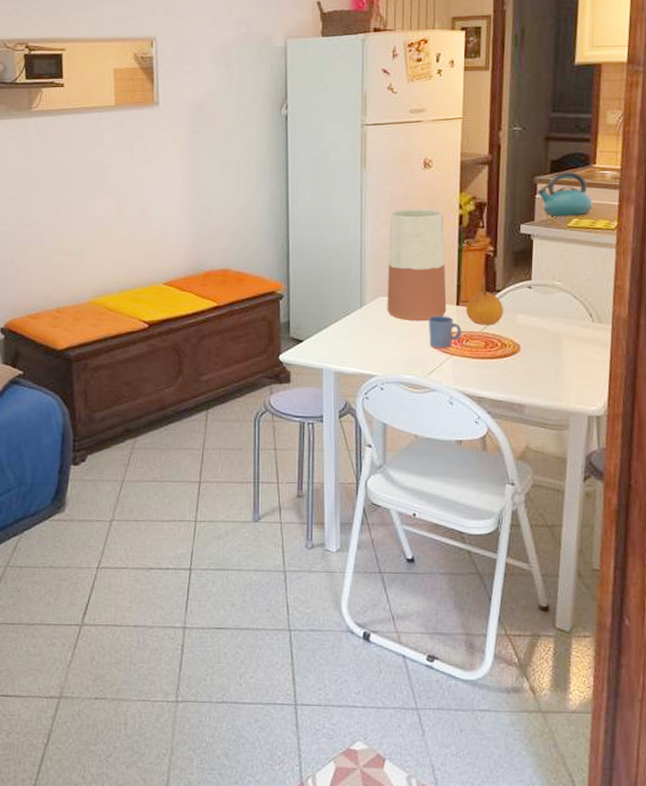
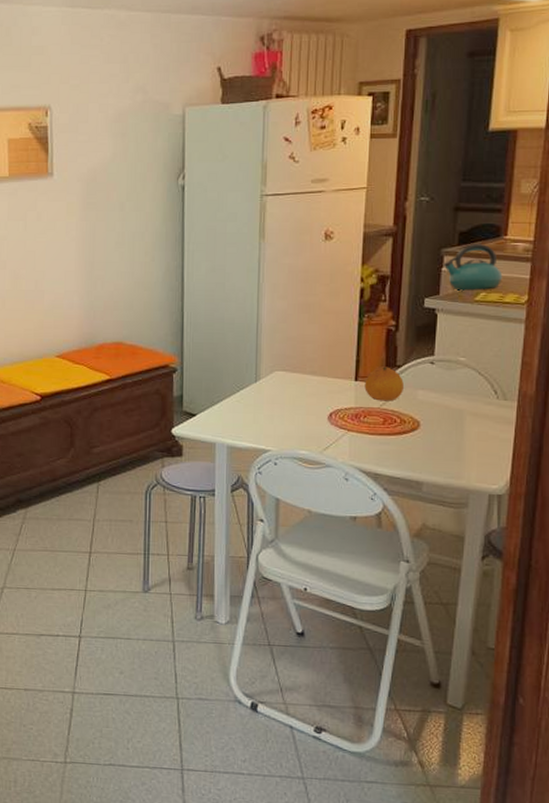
vase: present [387,208,447,320] -> none [283,281,345,396]
mug: present [428,316,462,349] -> none [324,391,360,424]

